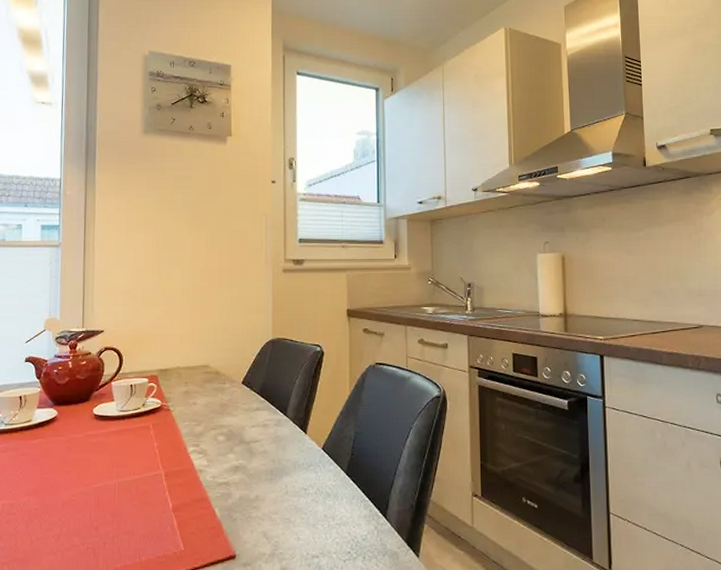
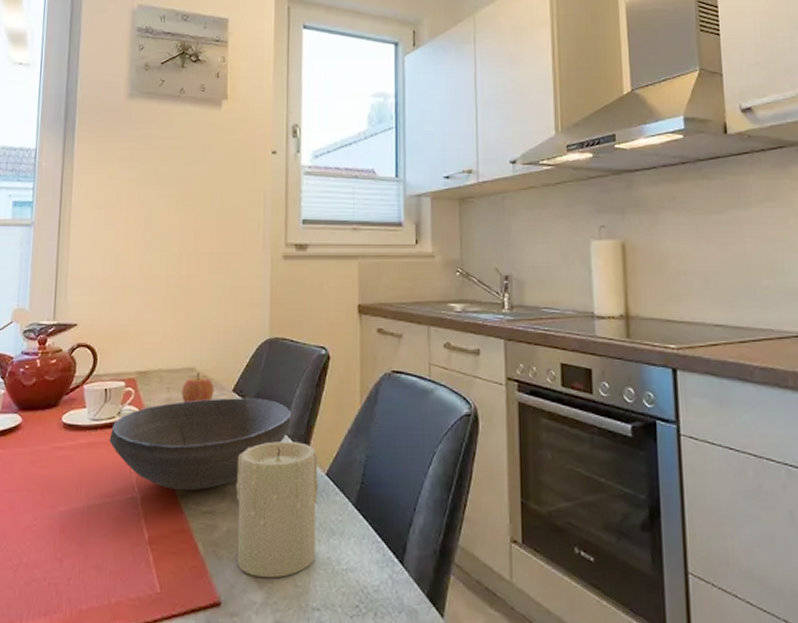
bowl: none [136,388,294,467] -> present [109,398,293,491]
apple: none [198,369,226,394] -> present [182,373,214,403]
candle: none [246,423,315,534] -> present [236,441,318,578]

